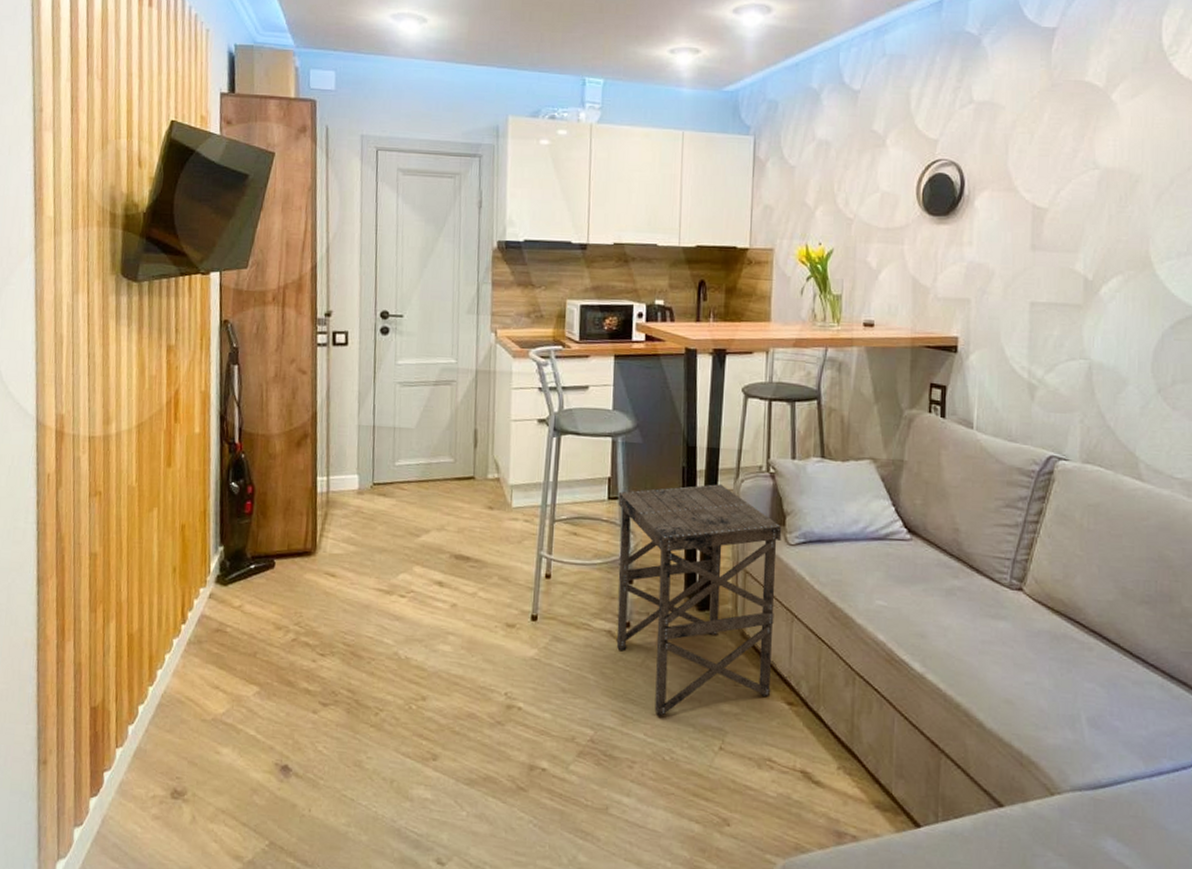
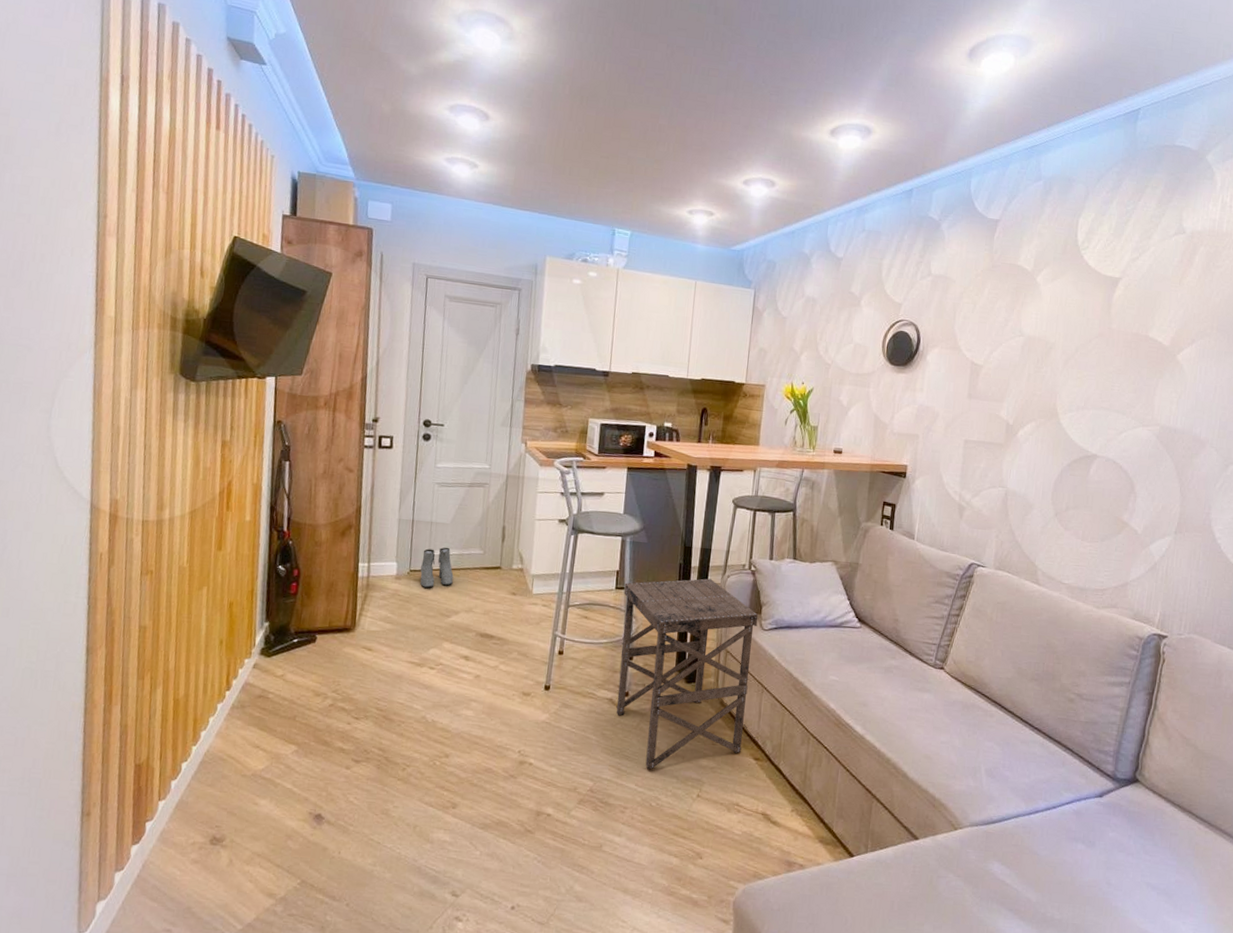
boots: none [385,455,422,503] -> present [420,547,454,588]

